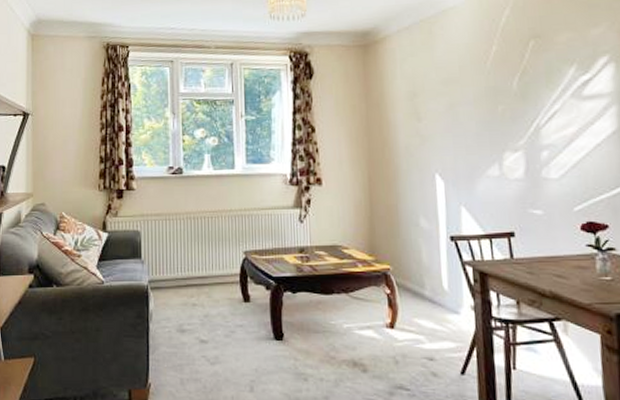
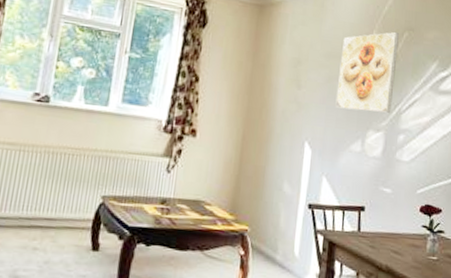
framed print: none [459,42,528,134] -> present [335,31,399,113]

